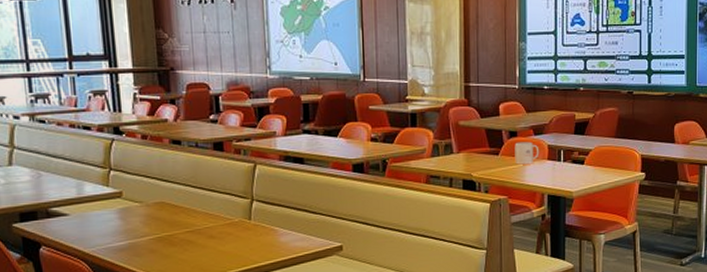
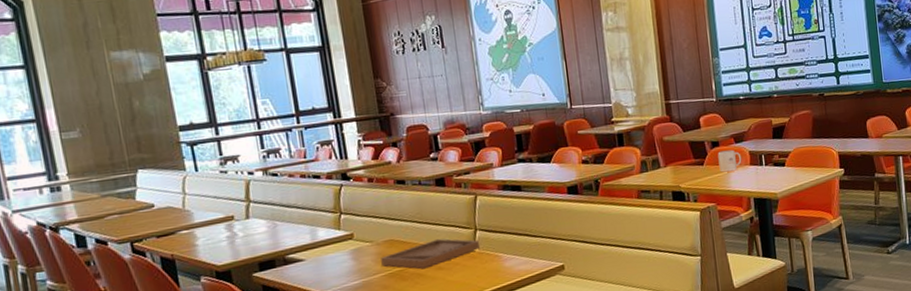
tray: none [150,205,256,236] -> present [381,238,481,269]

